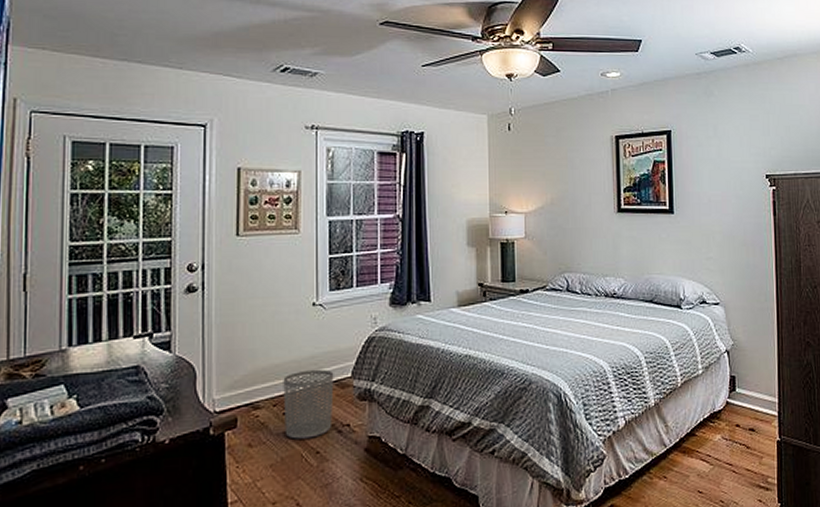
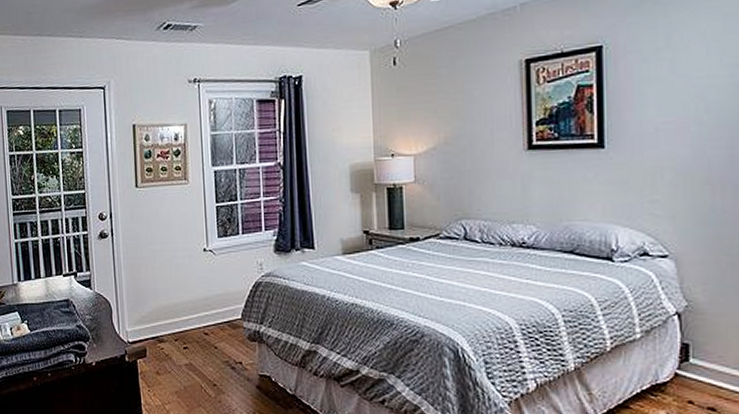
waste bin: present [283,369,334,439] -> none [182,310,227,372]

